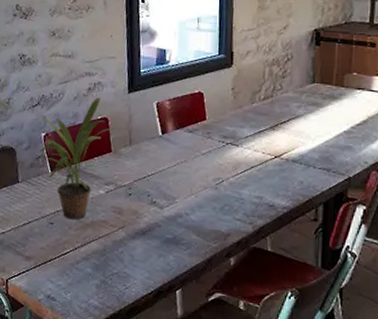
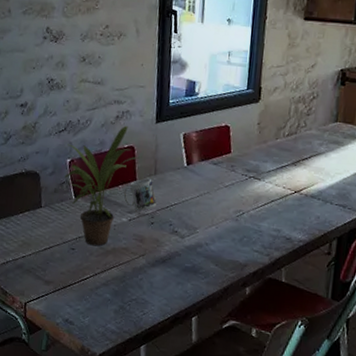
mug: none [99,149,134,182] -> present [123,178,157,211]

